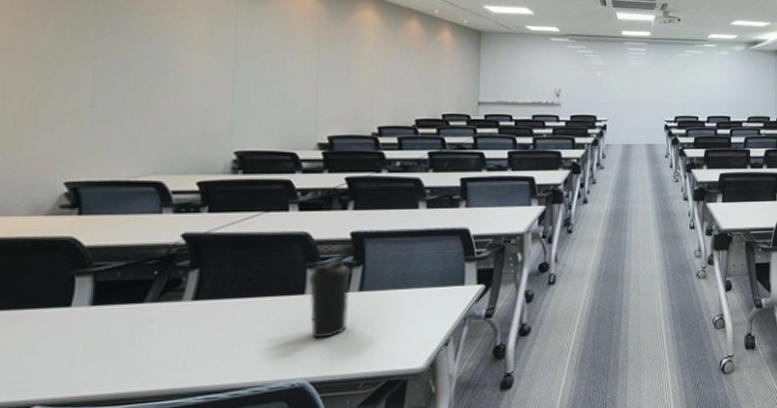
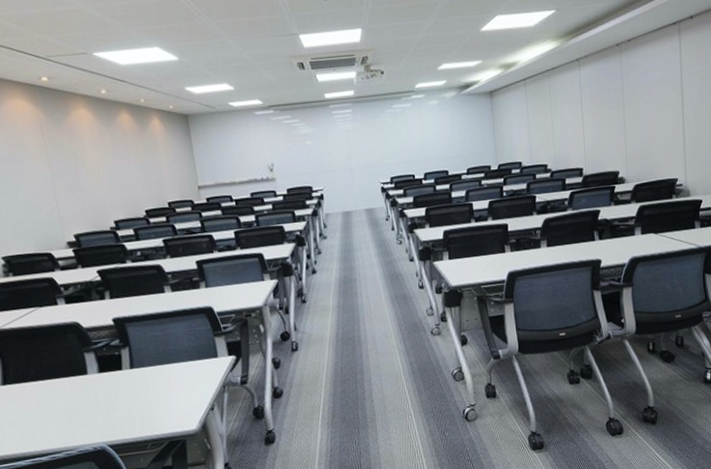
water bottle: present [308,259,351,339] -> none [87,342,127,410]

